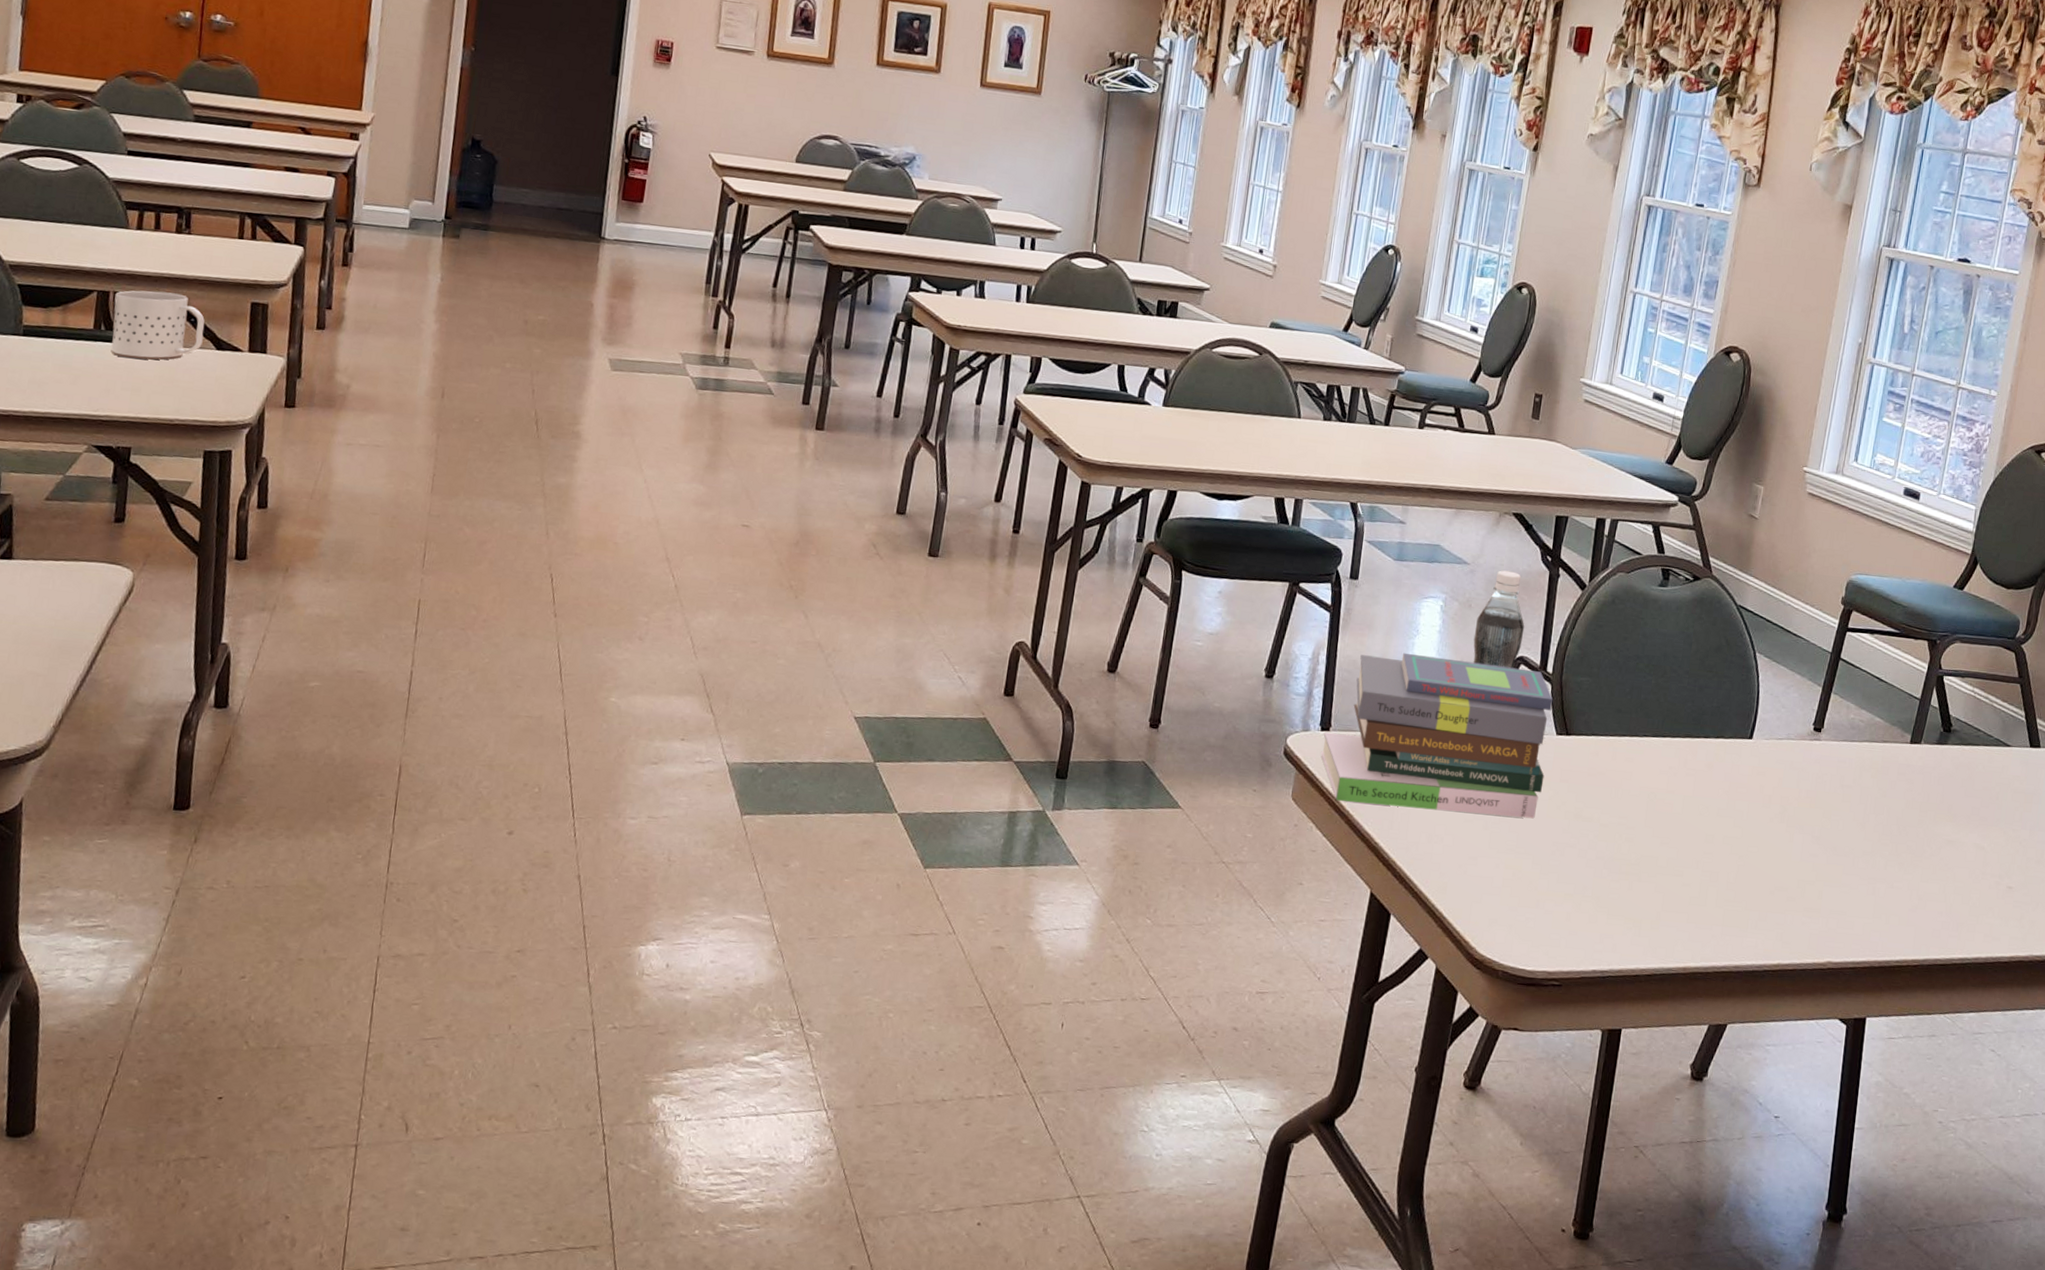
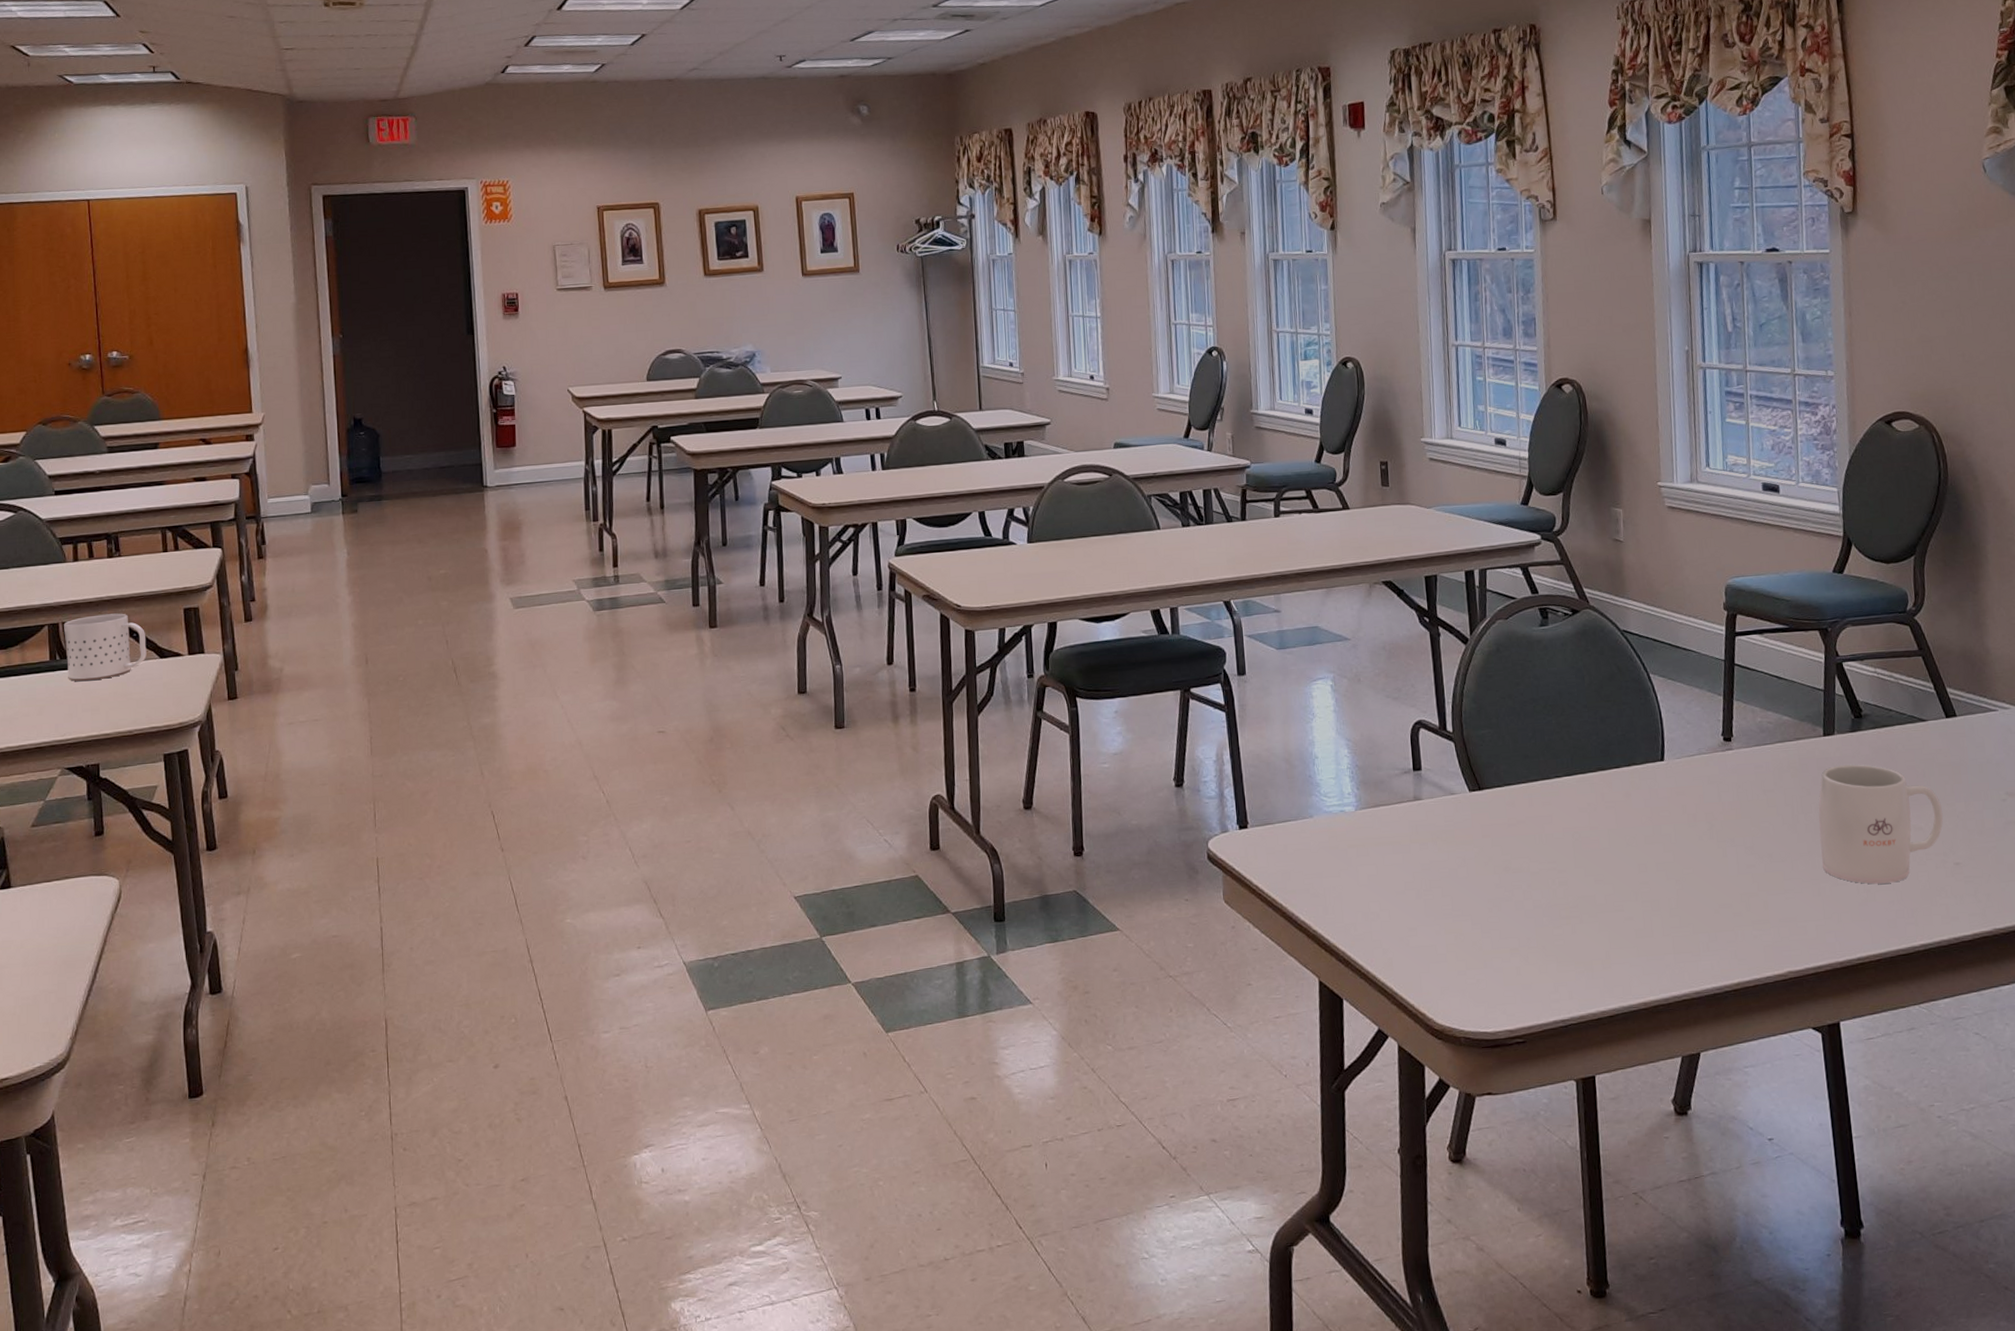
books: present [1321,652,1553,819] -> none [1242,732,1467,895]
bottle: present [1473,570,1525,669] -> none [1368,639,1417,736]
mug: none [1882,774,2008,895] -> present [1818,764,1944,885]

